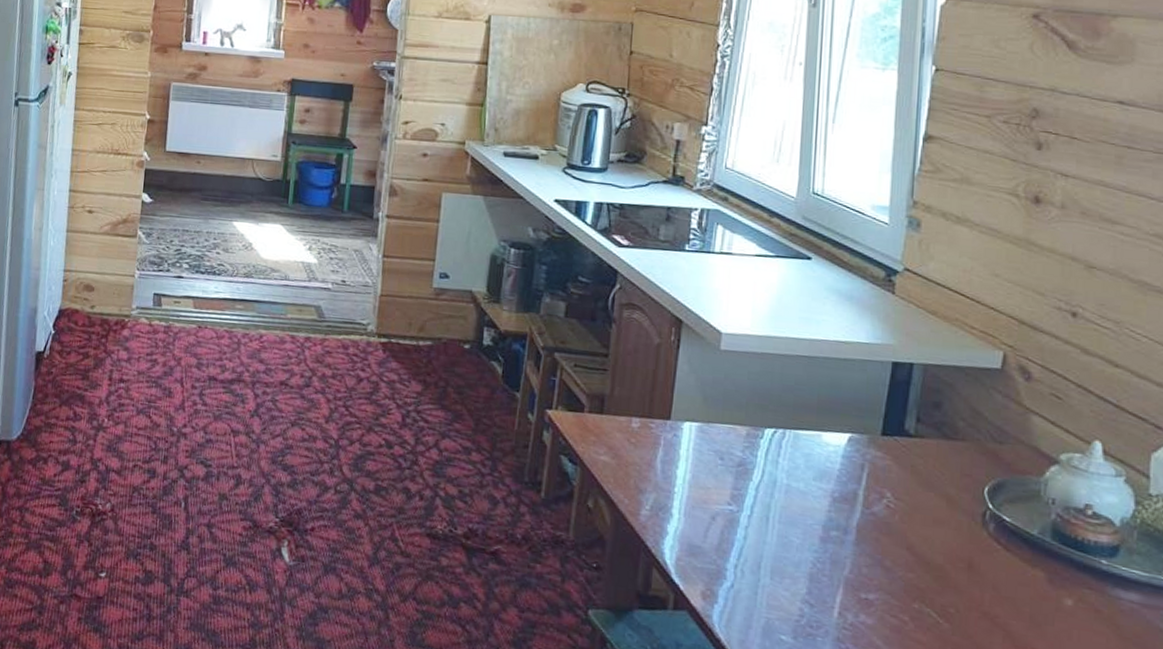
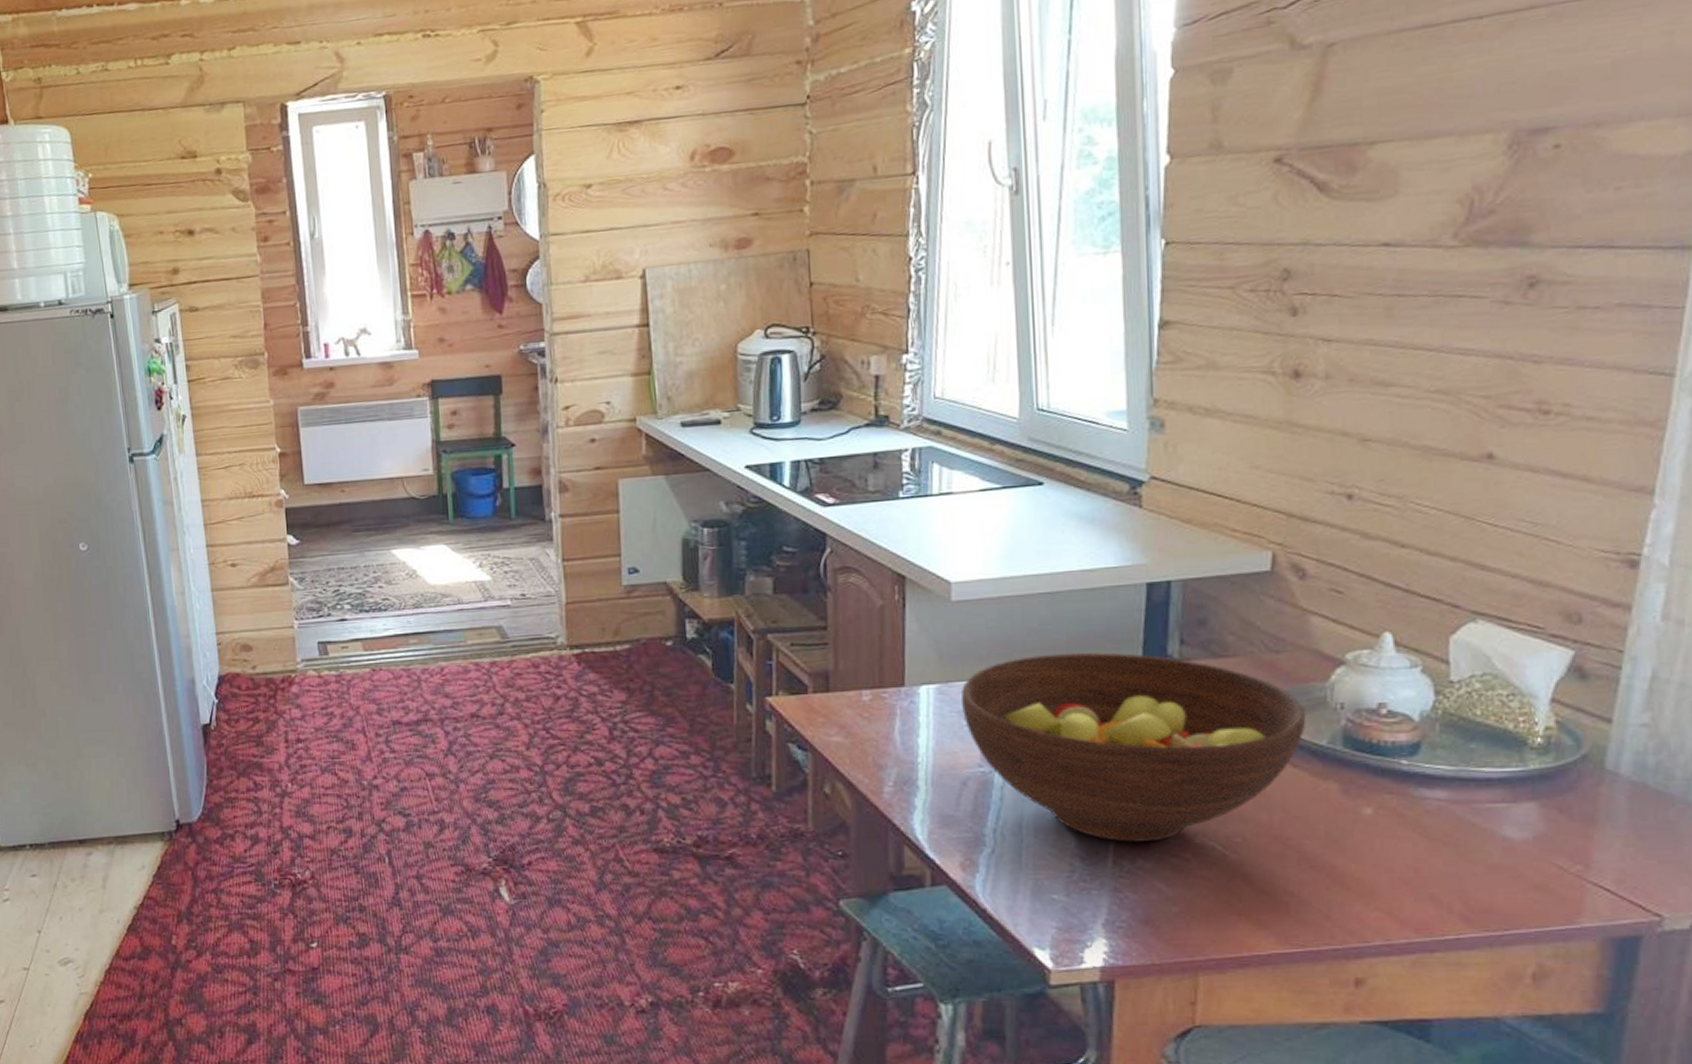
fruit bowl: none [718,411,1022,600] -> present [960,652,1307,842]

